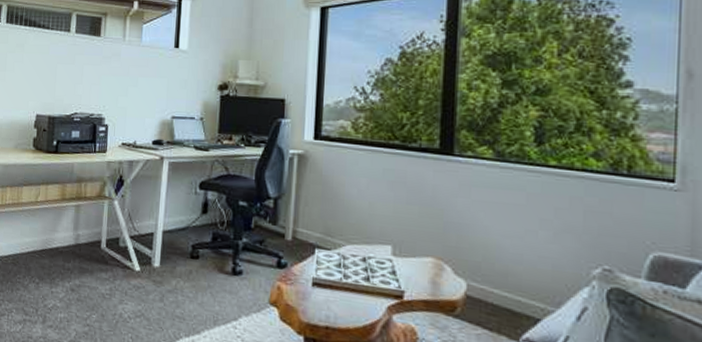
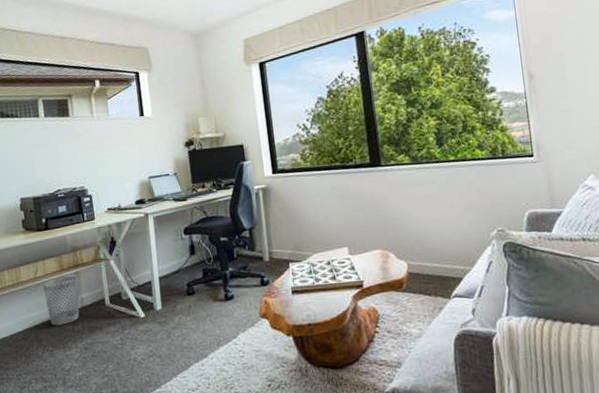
wastebasket: none [41,206,78,259] -> present [42,275,80,326]

